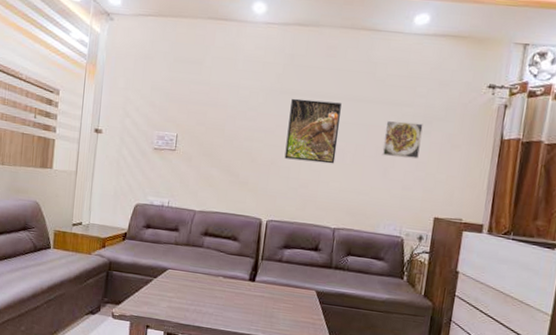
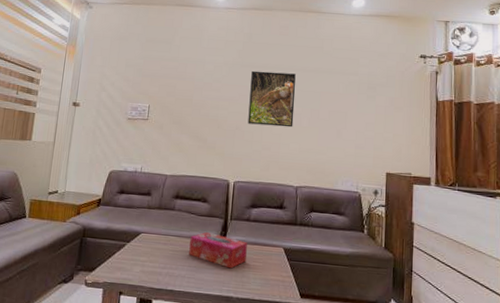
tissue box: none [217,270,278,309] -> present [189,231,247,269]
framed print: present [381,120,423,160] -> none [334,87,368,121]

